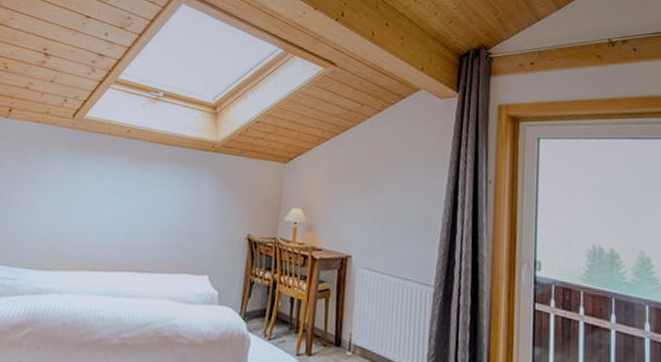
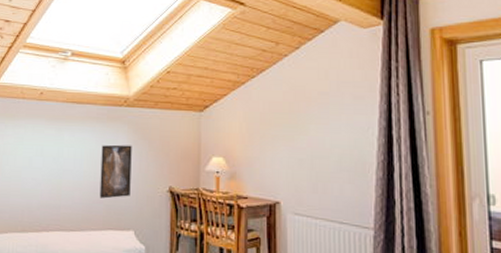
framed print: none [177,188,215,242] -> present [99,144,132,199]

